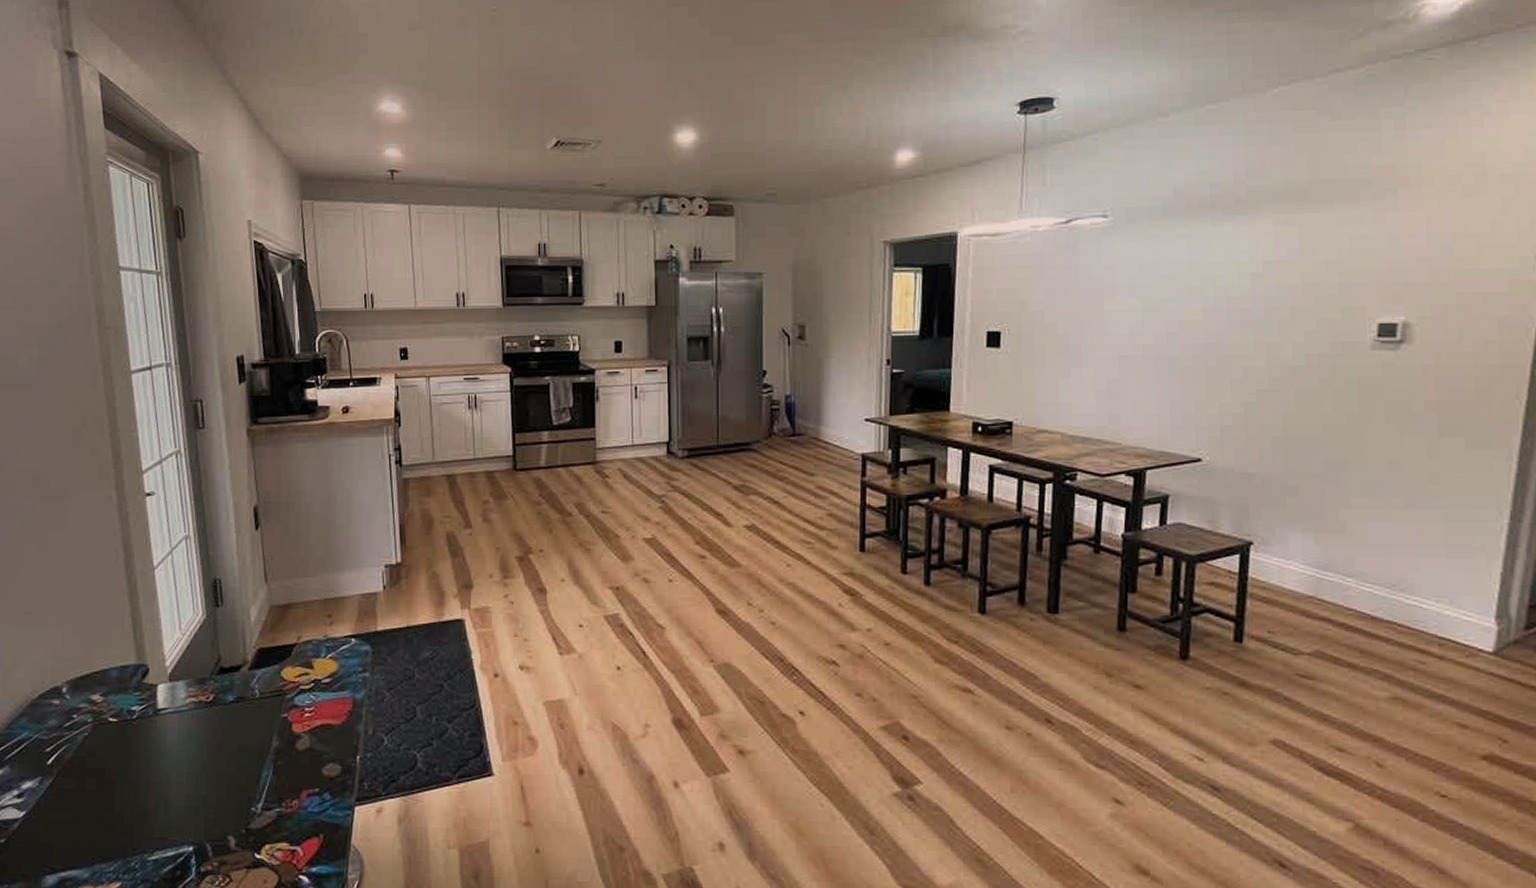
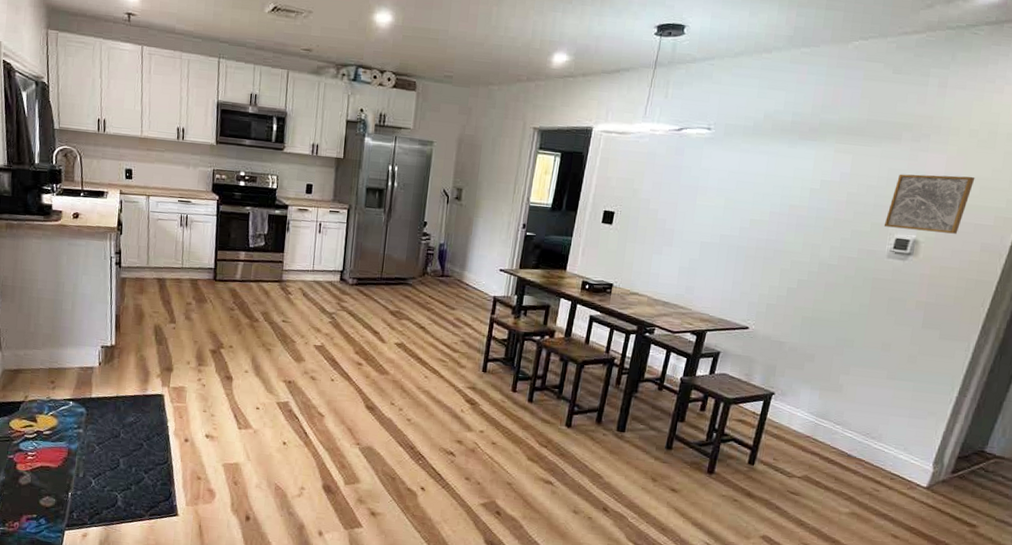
wall art: none [1358,233,1470,310] -> present [884,174,975,234]

